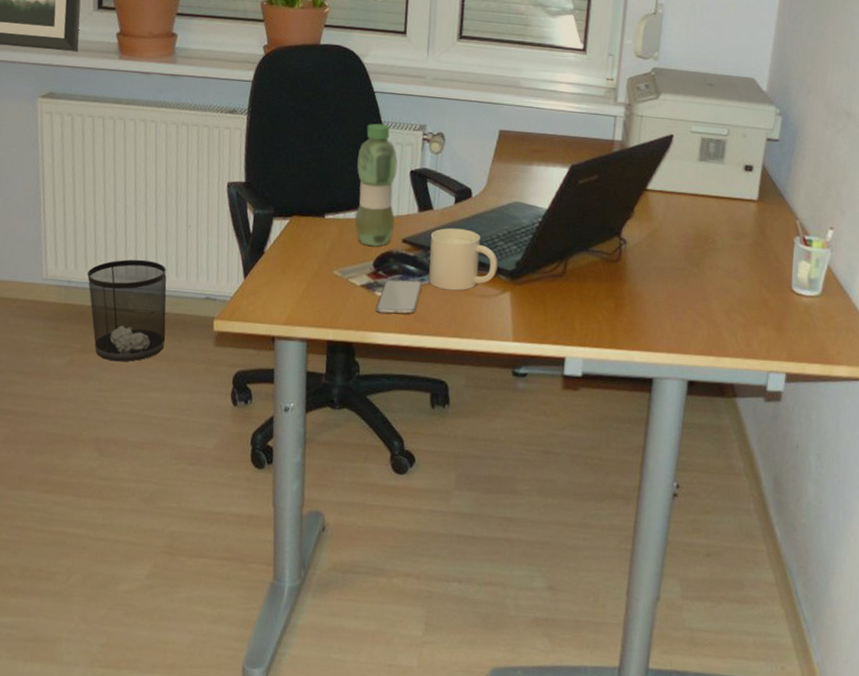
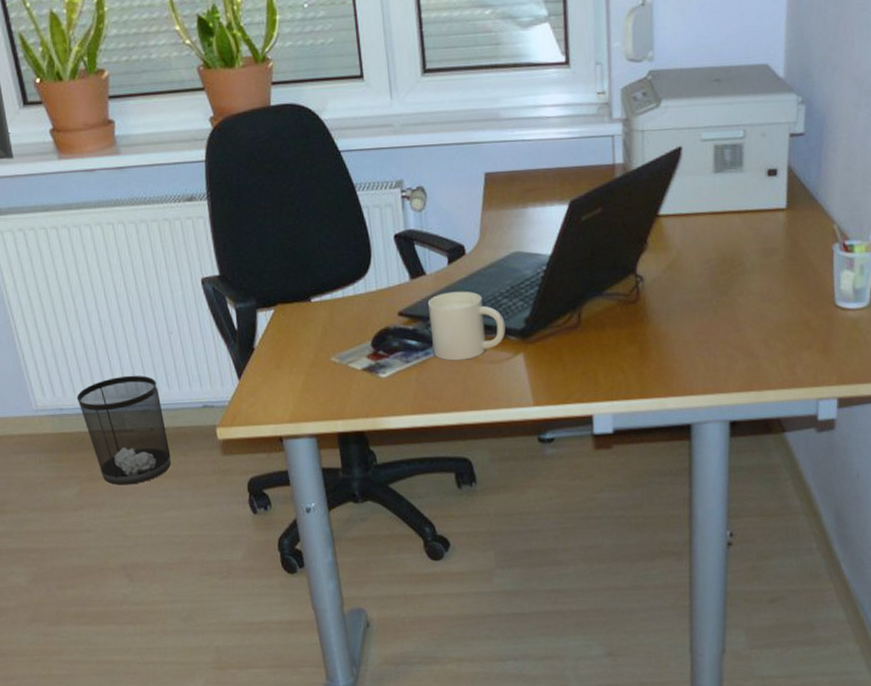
water bottle: present [354,123,398,247] -> none [333,186,388,325]
phone: present [375,280,422,314] -> none [382,355,428,396]

